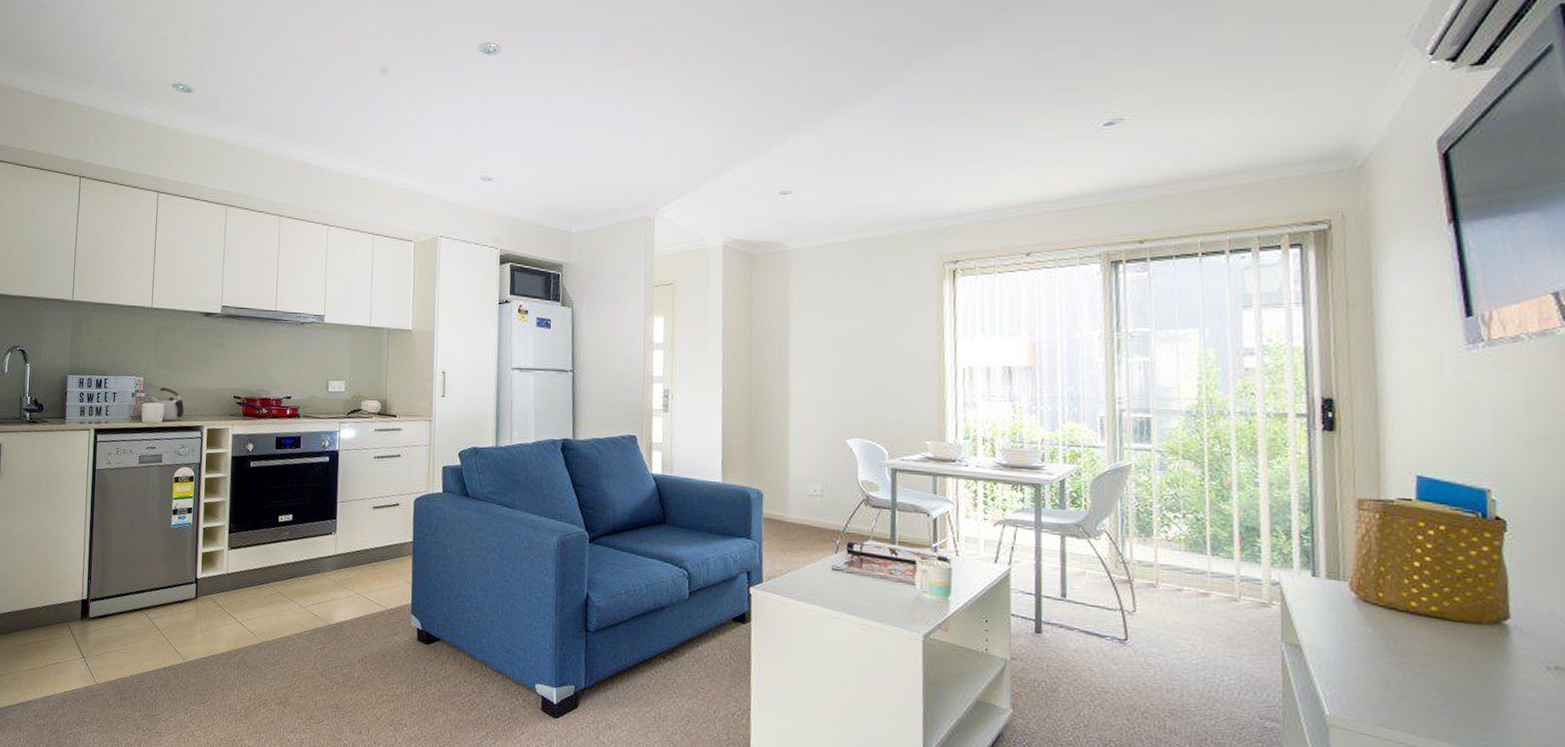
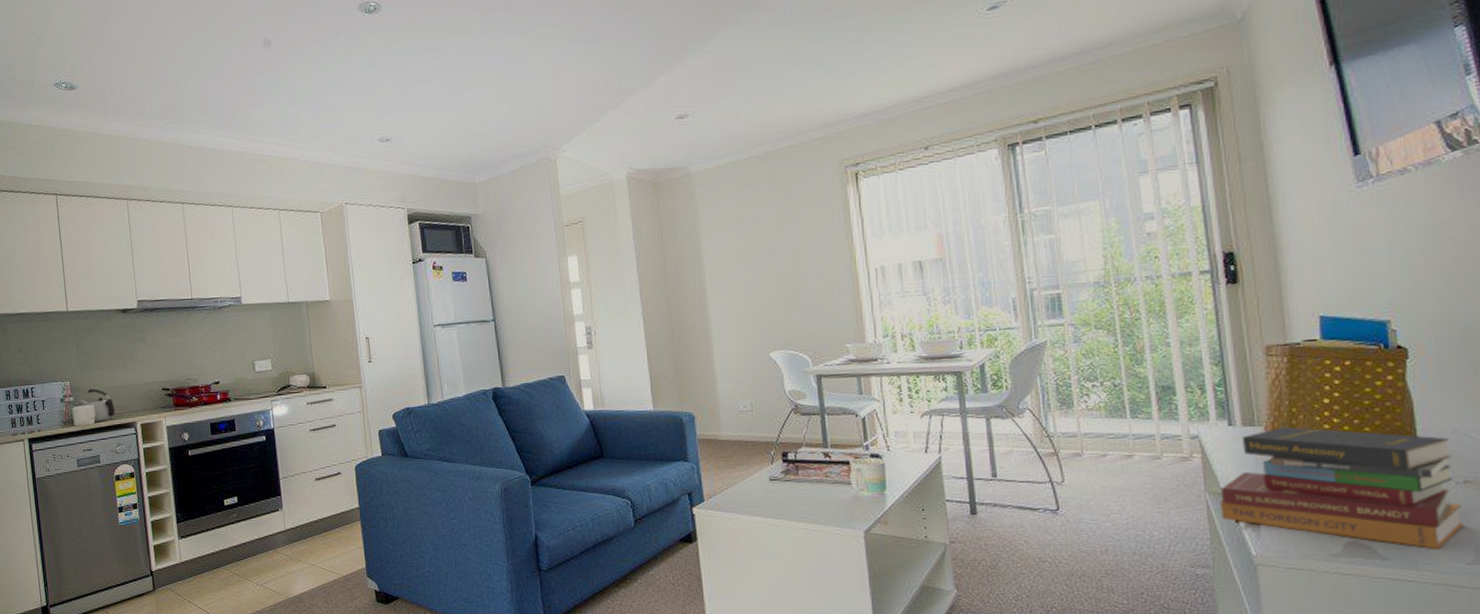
books: none [1296,585,1553,735] -> present [1220,426,1465,549]

